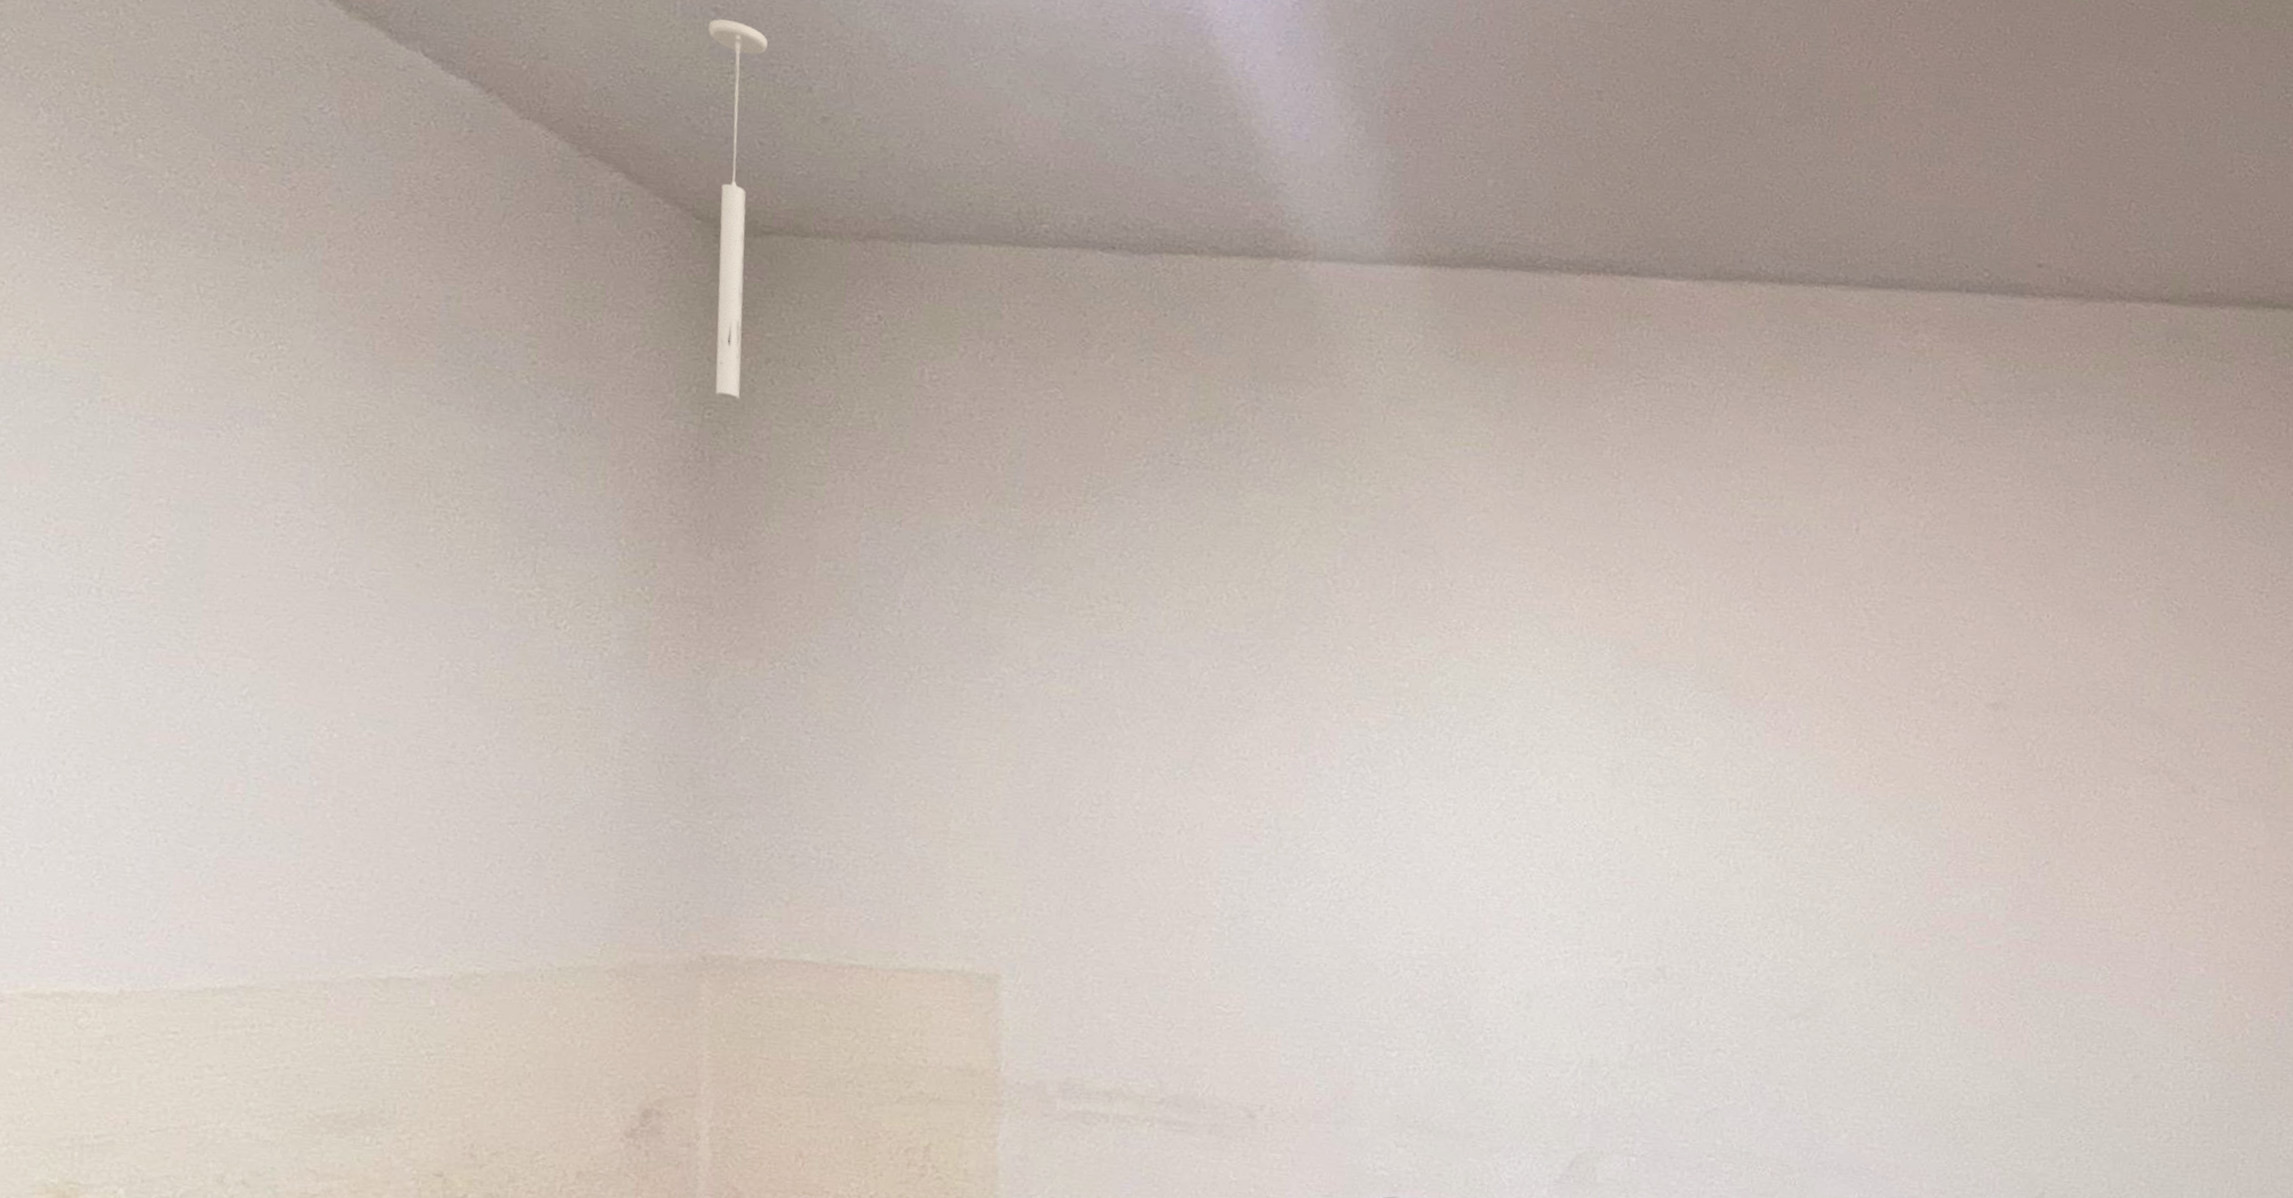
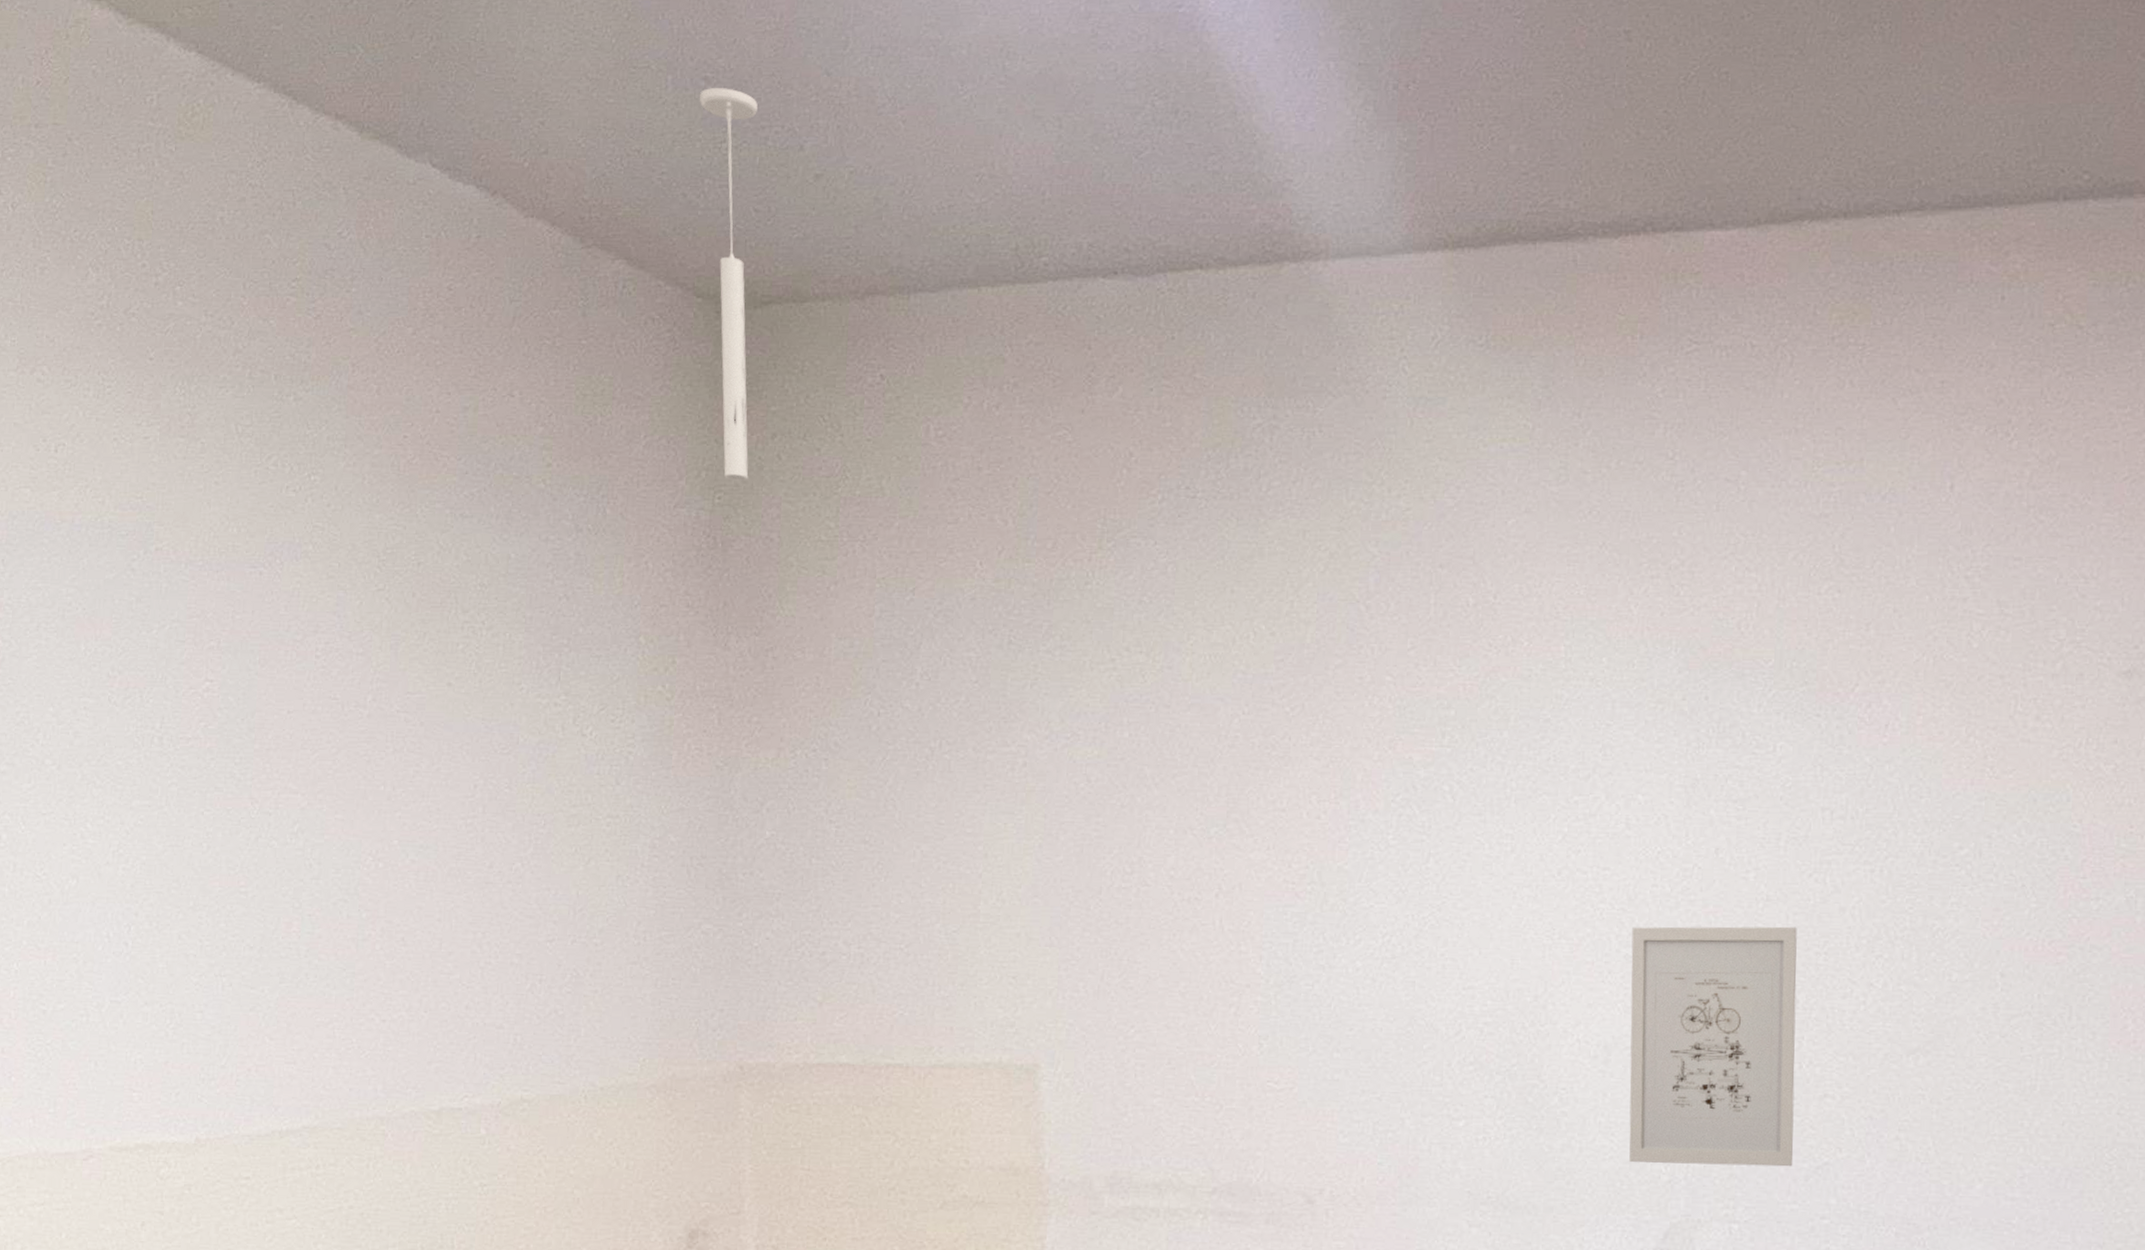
wall art: none [1543,889,1702,1110] -> present [1629,926,1797,1167]

